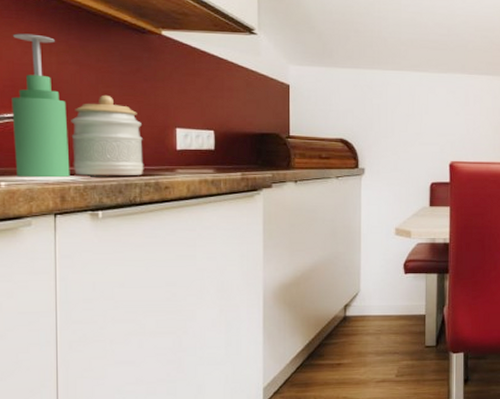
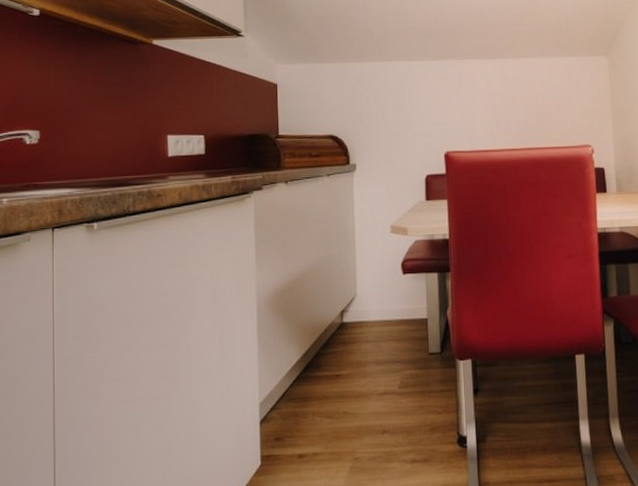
soap dispenser: present [12,33,70,178] -> none [14,53,67,193]
jar: present [71,94,144,176] -> none [68,106,137,188]

